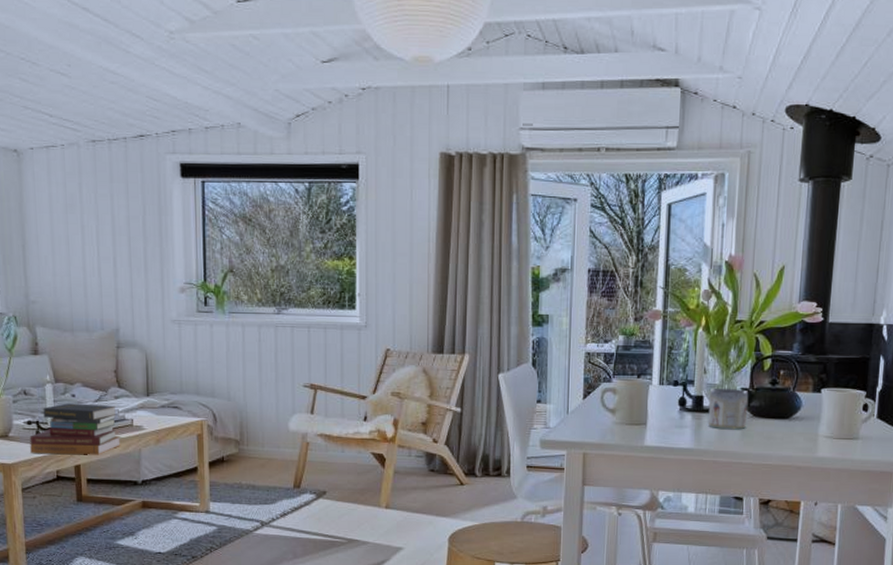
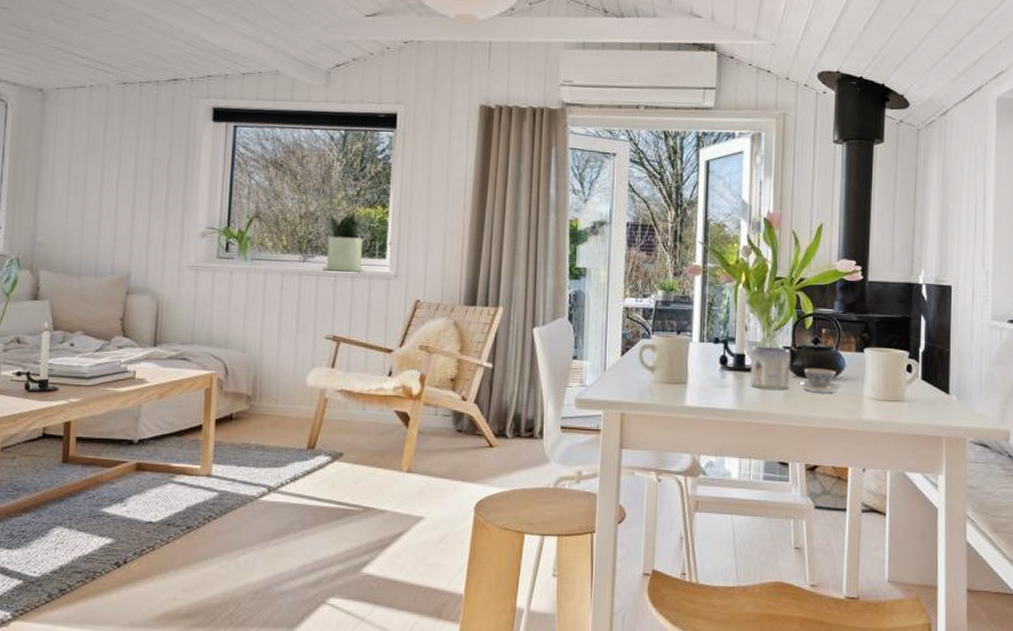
books: present [29,403,121,455] -> none [16,353,119,411]
planter: none [297,265,336,324] -> present [323,213,365,273]
teacup: none [755,408,797,432] -> present [798,368,841,393]

